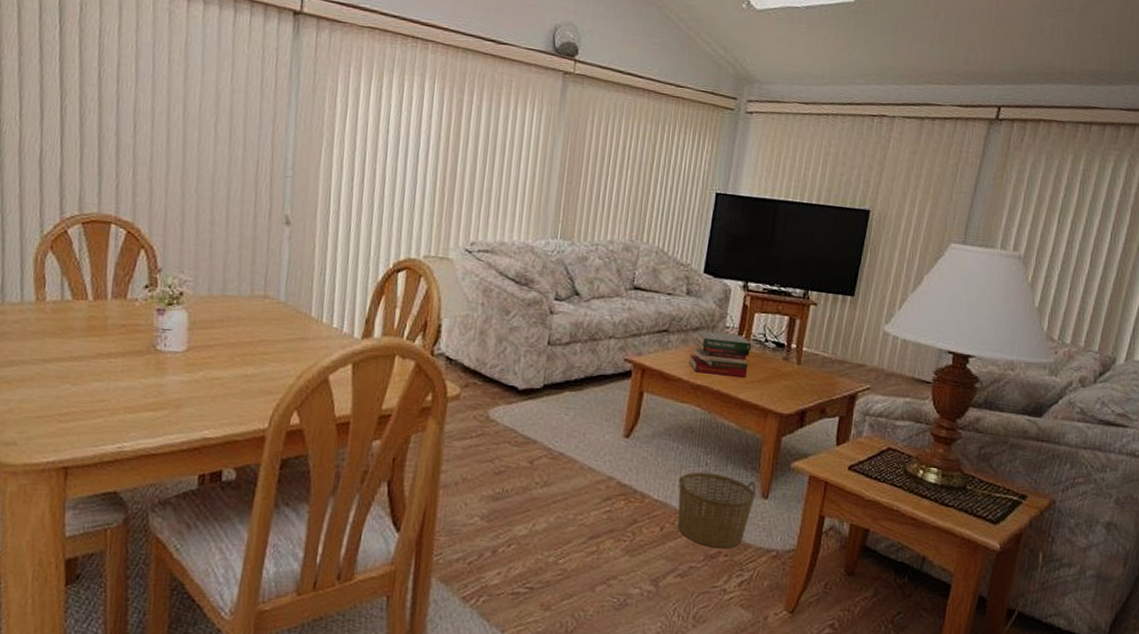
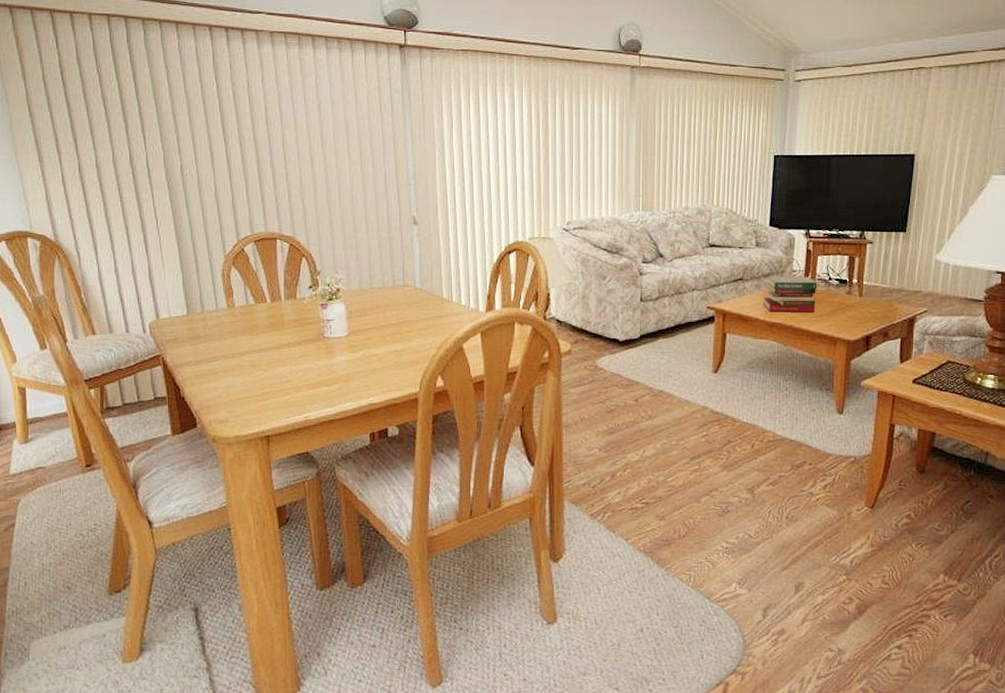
basket: present [677,471,756,549] -> none [764,396,832,459]

